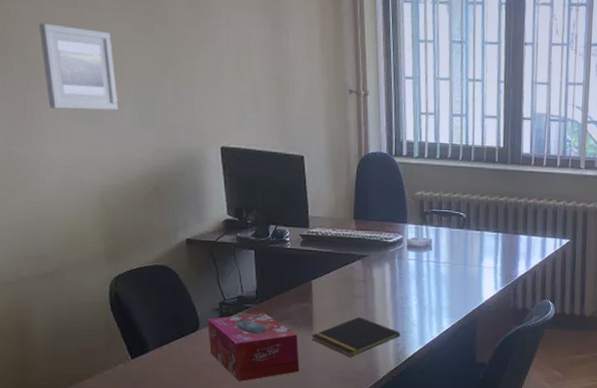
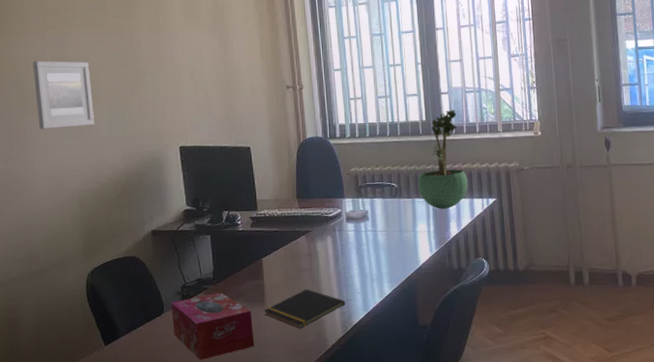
potted plant: none [488,138,542,246] -> present [418,110,468,209]

